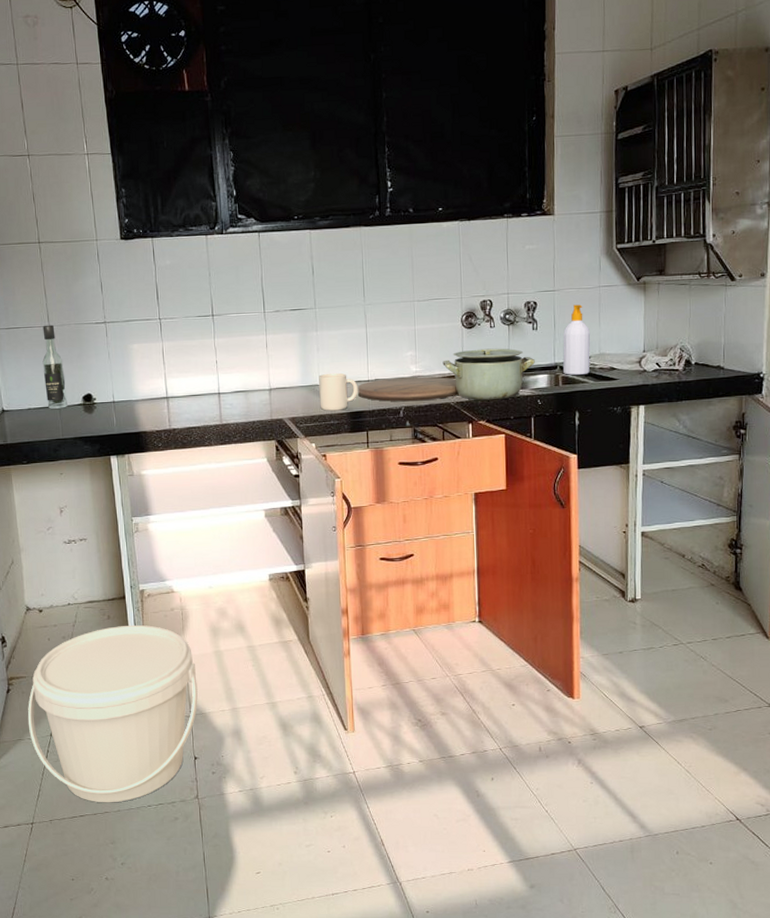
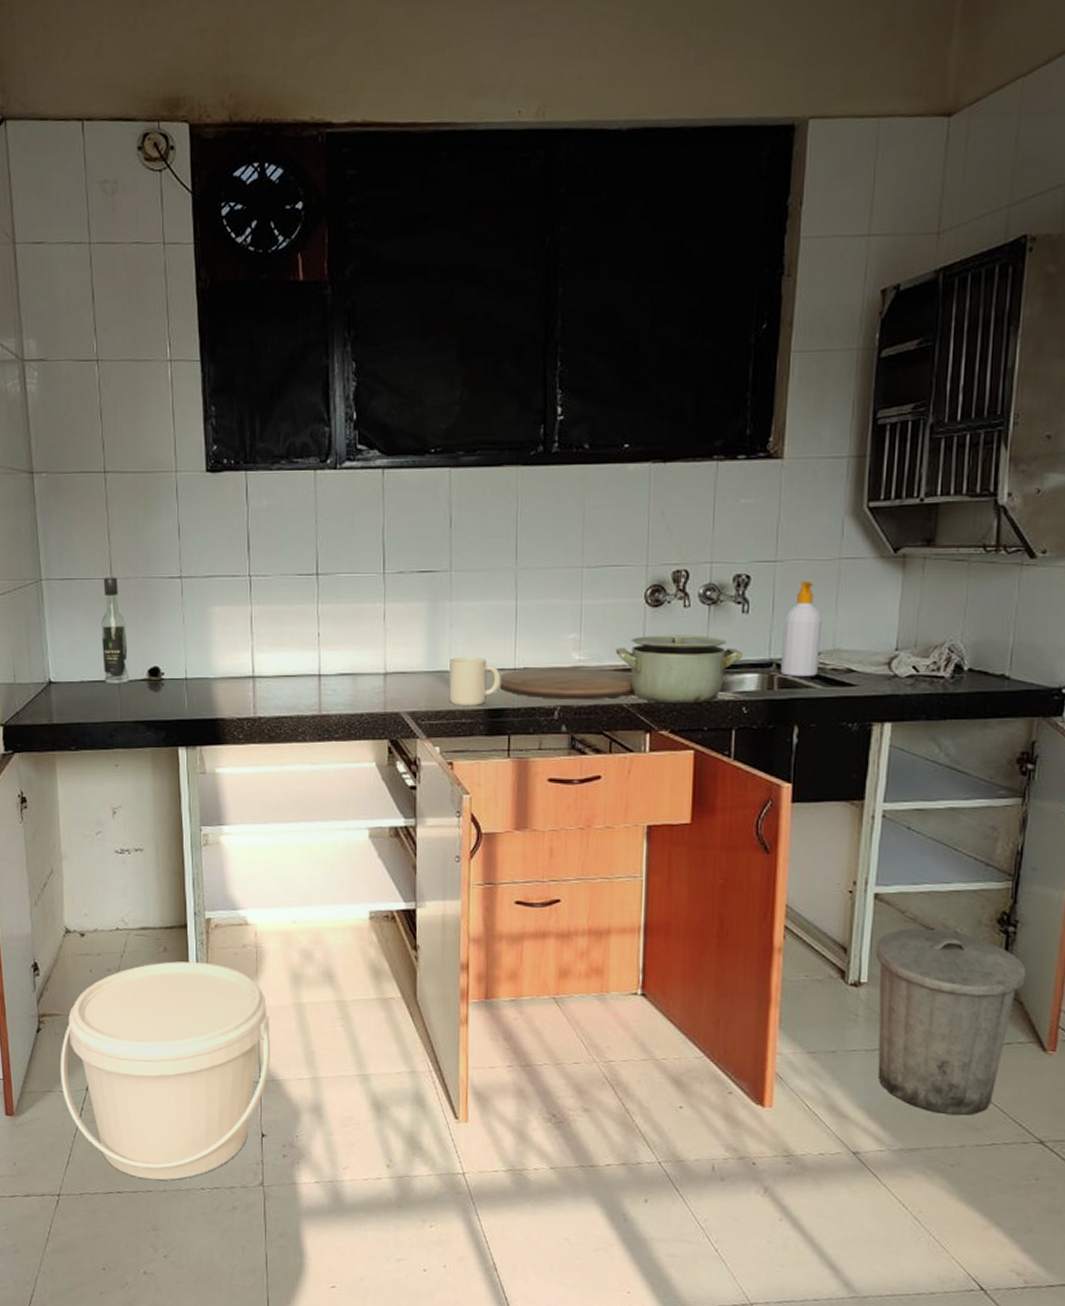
trash can: none [645,556,751,691] -> present [875,929,1026,1115]

